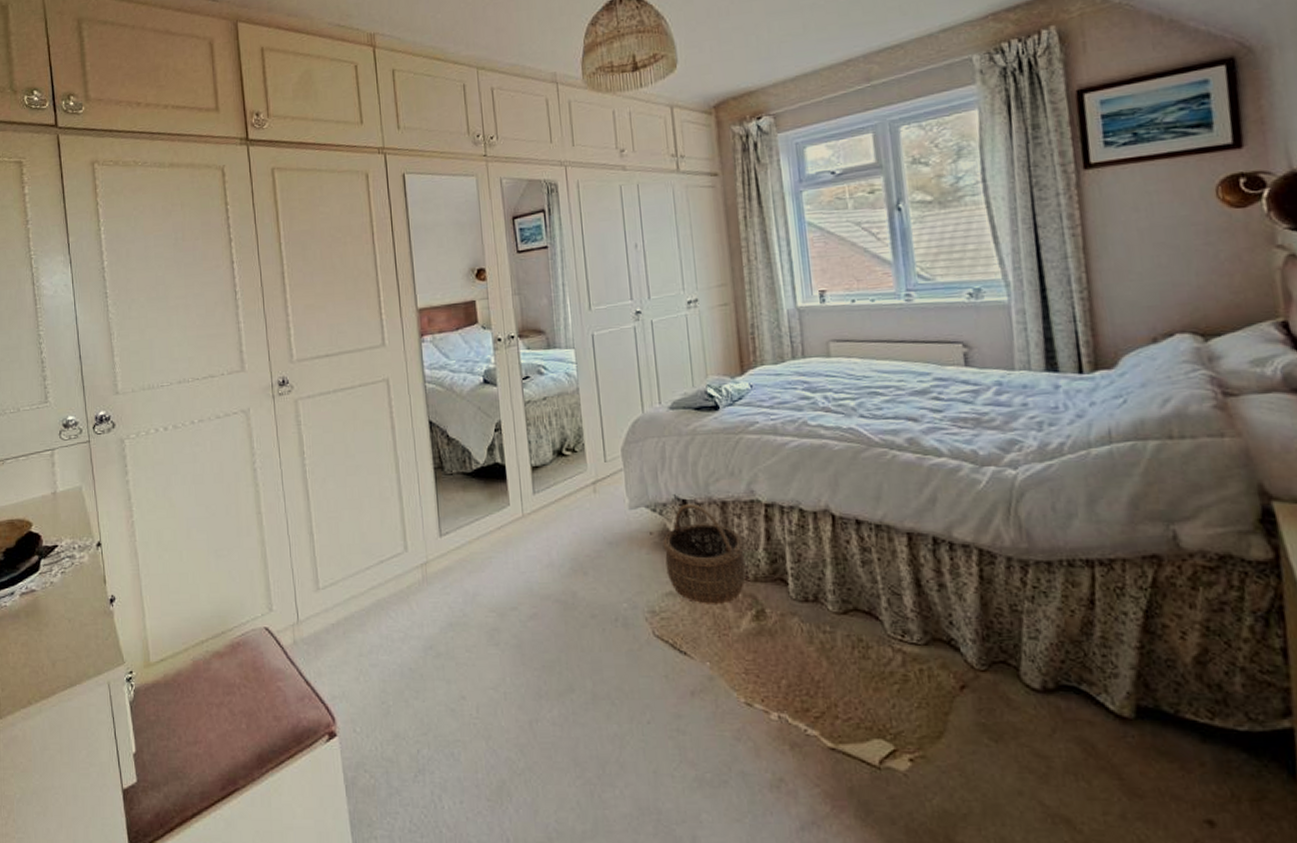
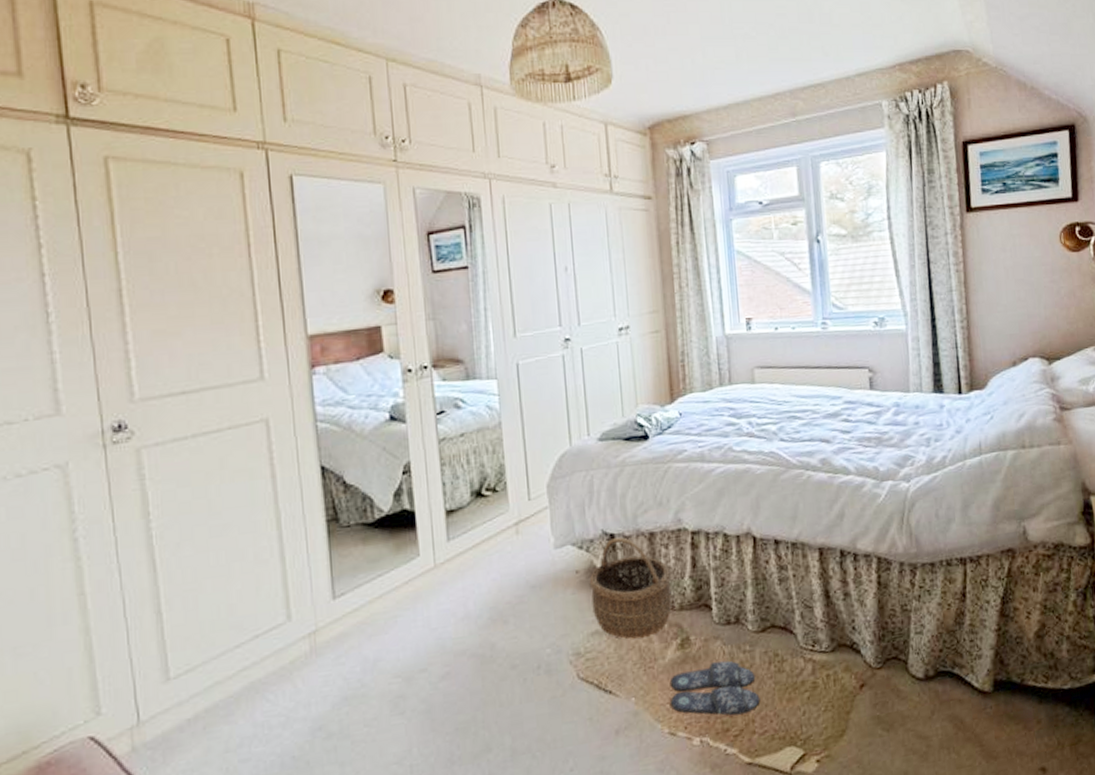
slippers: none [746,639,843,696] -> present [671,660,760,716]

